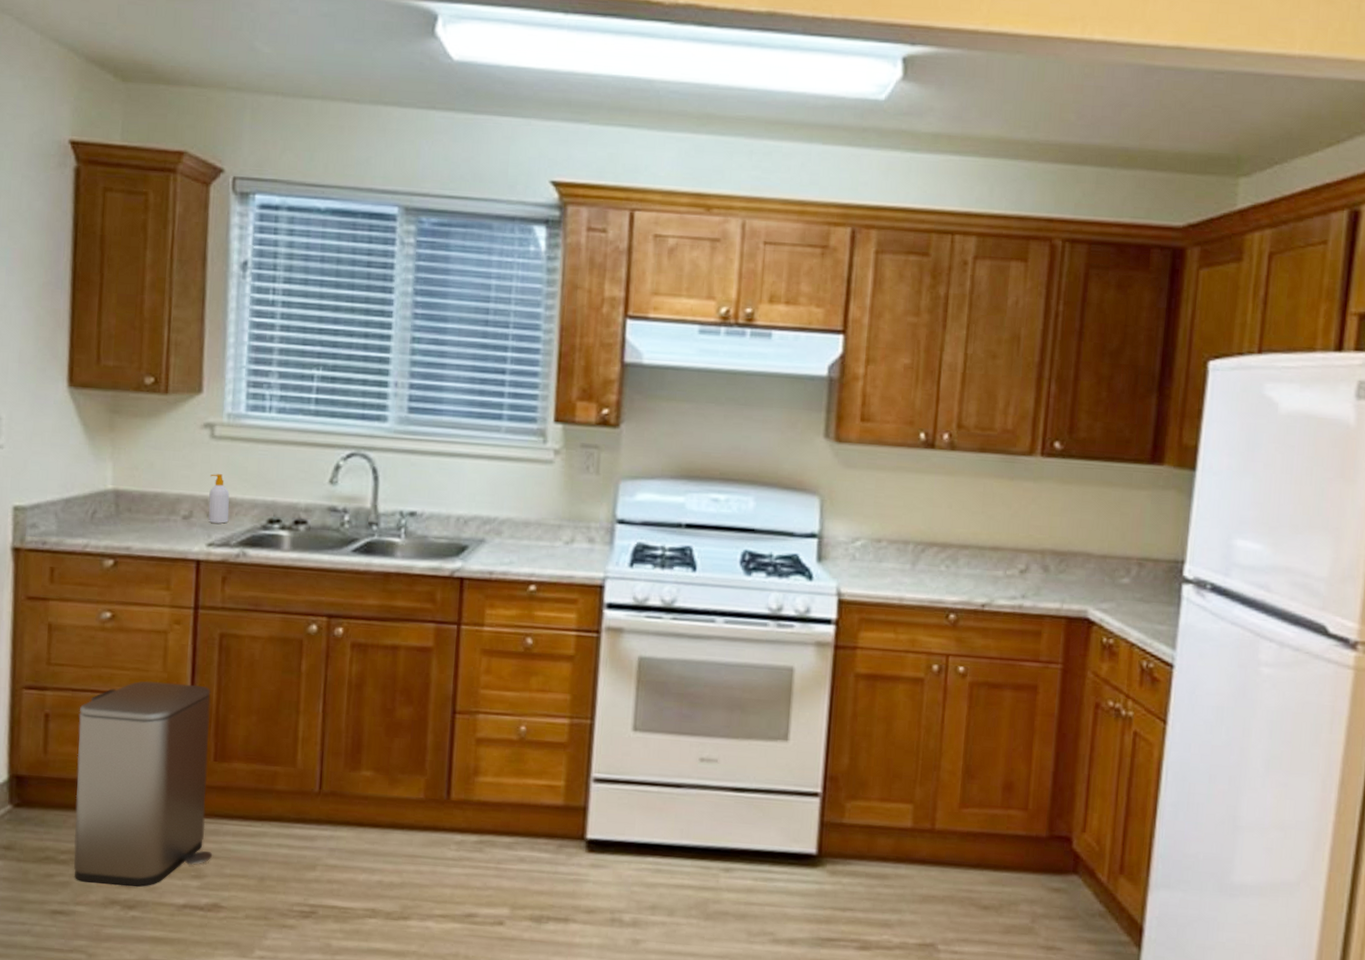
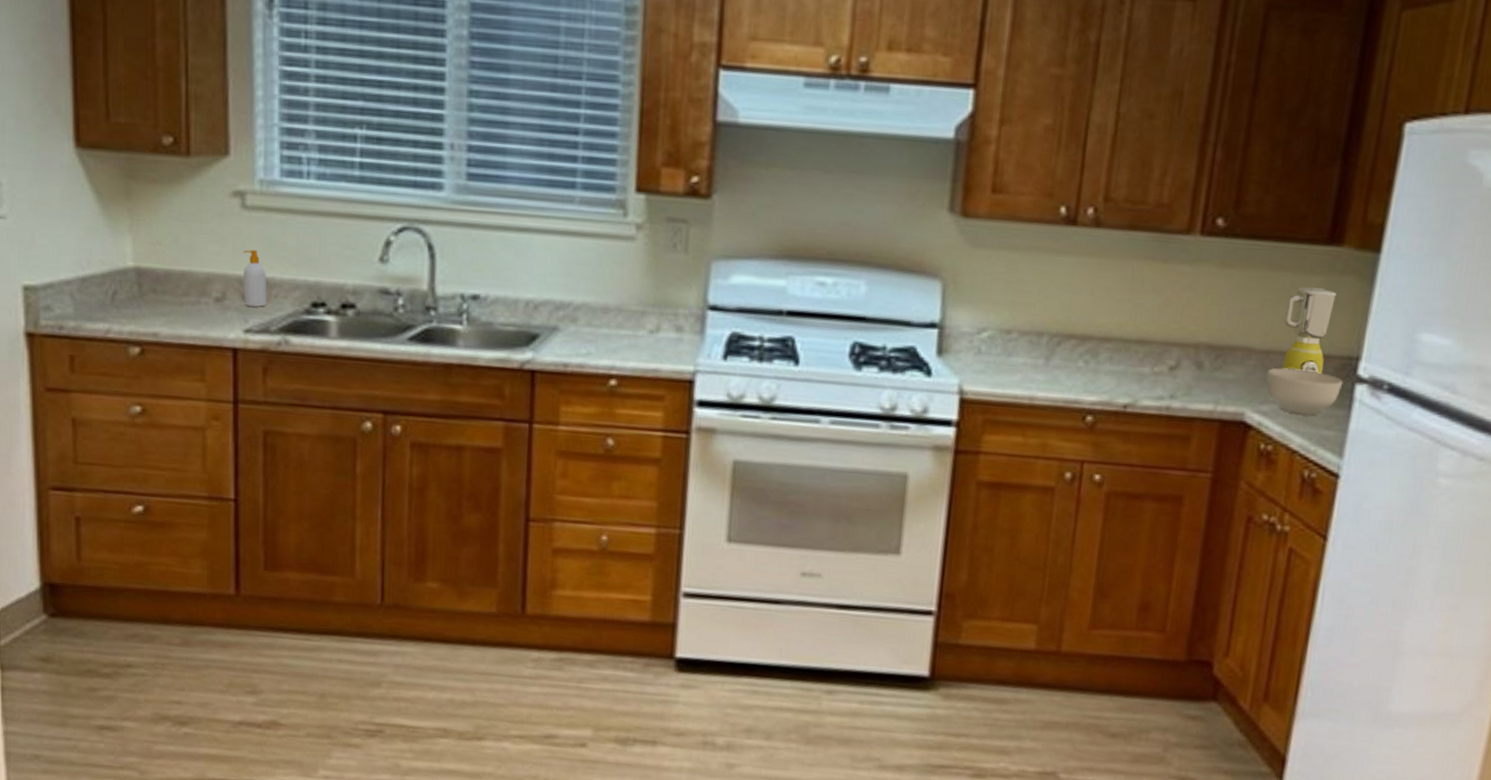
pedal bin: present [73,680,213,888] -> none [112,482,268,703]
bowl: none [1105,570,1172,613] -> present [1266,367,1344,416]
blender: none [1117,499,1160,576] -> present [1282,286,1336,374]

